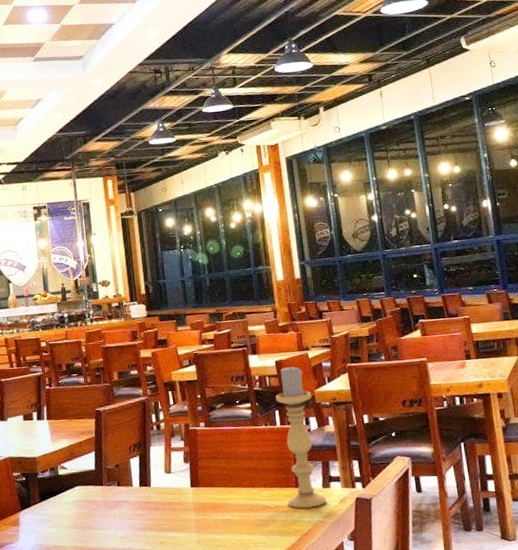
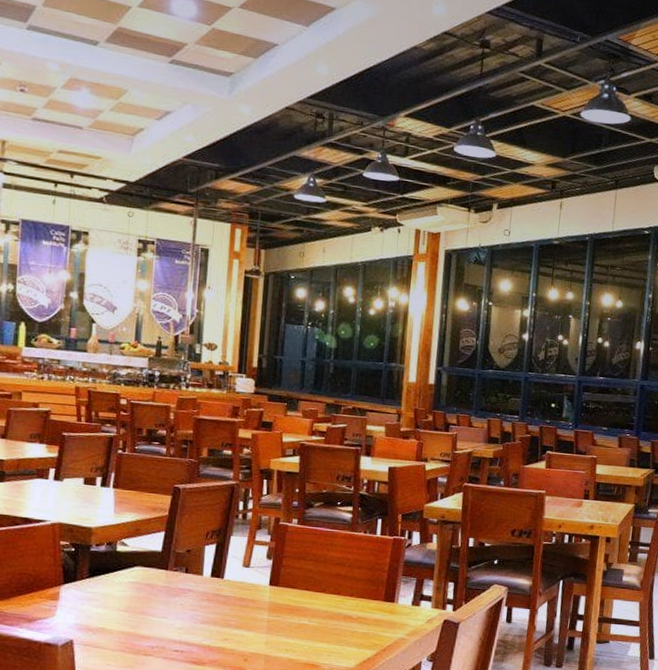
candle holder: present [276,364,326,509] -> none [371,473,421,624]

